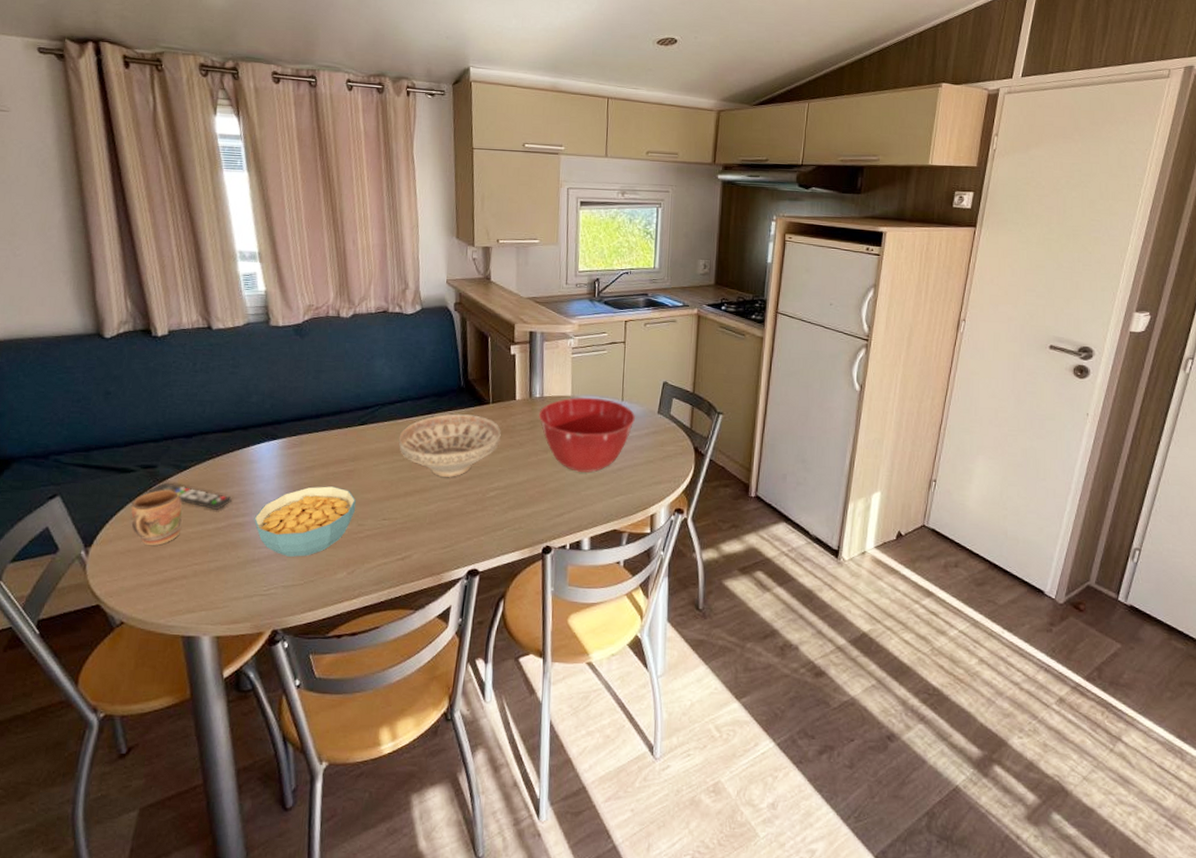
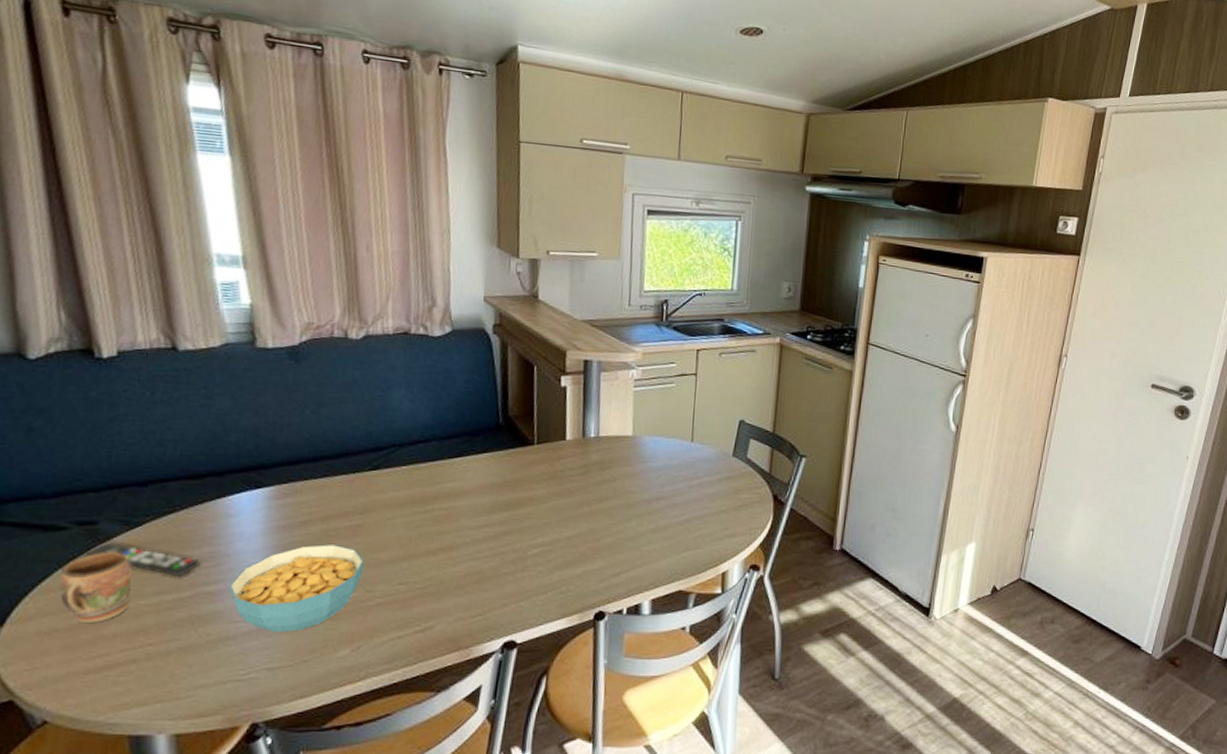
decorative bowl: present [398,414,501,477] -> none [419,456,547,532]
mixing bowl: present [538,397,635,473] -> none [592,437,706,525]

